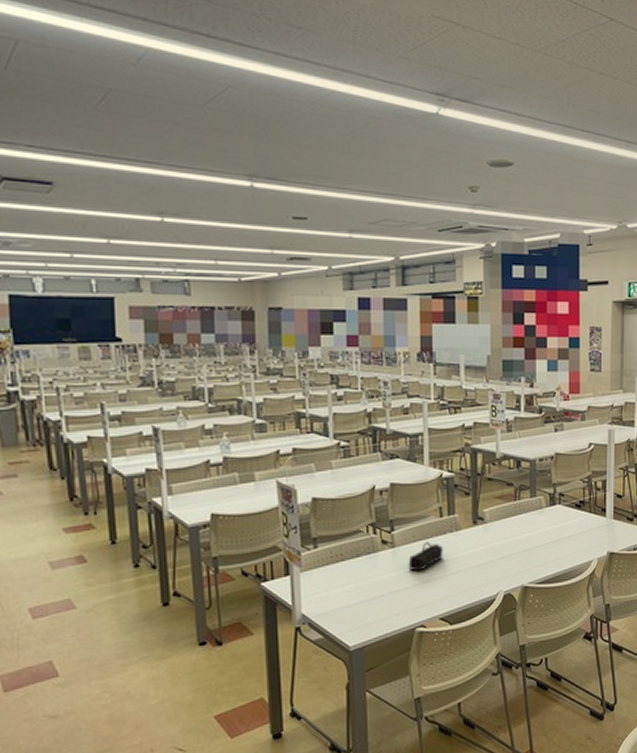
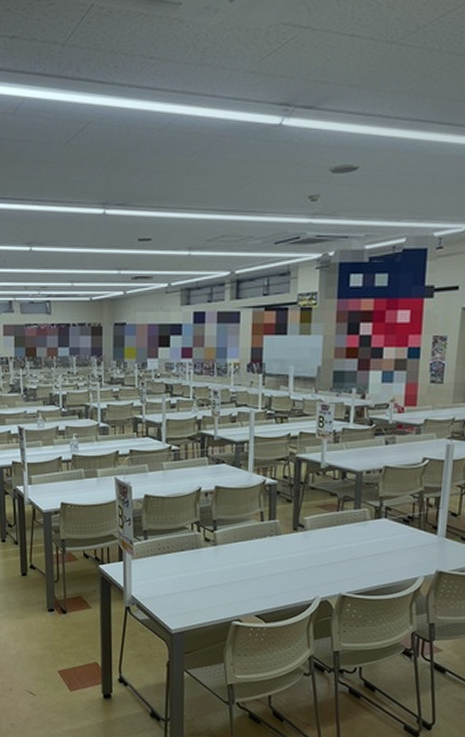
pencil case: present [408,541,443,571] -> none [228,543,262,570]

